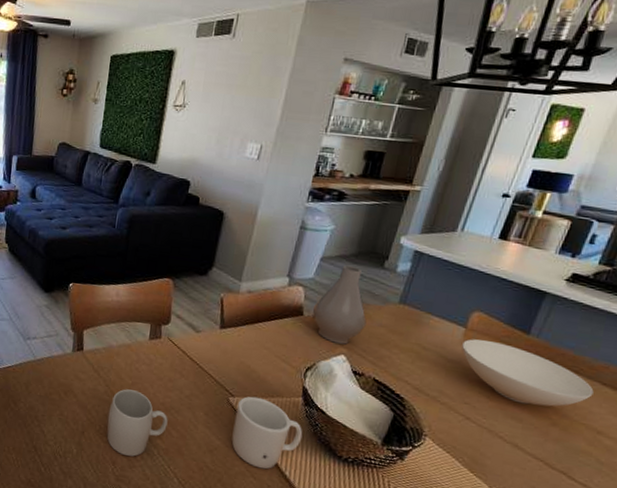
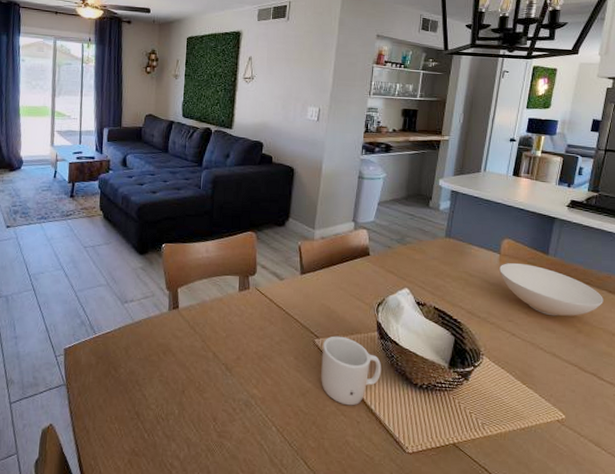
mug: present [106,389,168,457] -> none [205,342,262,410]
vase: present [313,265,367,345] -> none [377,207,422,278]

